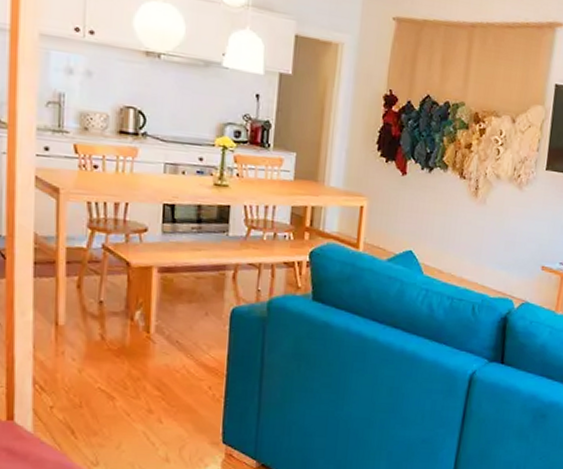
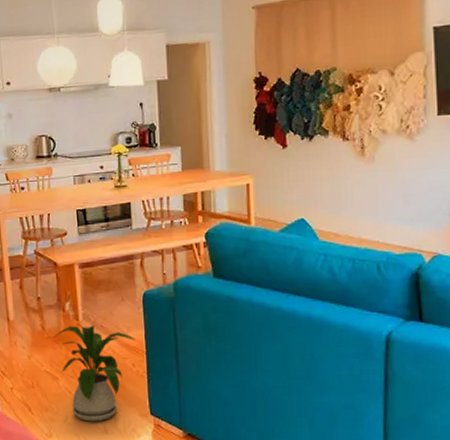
house plant: none [114,338,216,450] -> present [53,326,136,422]

